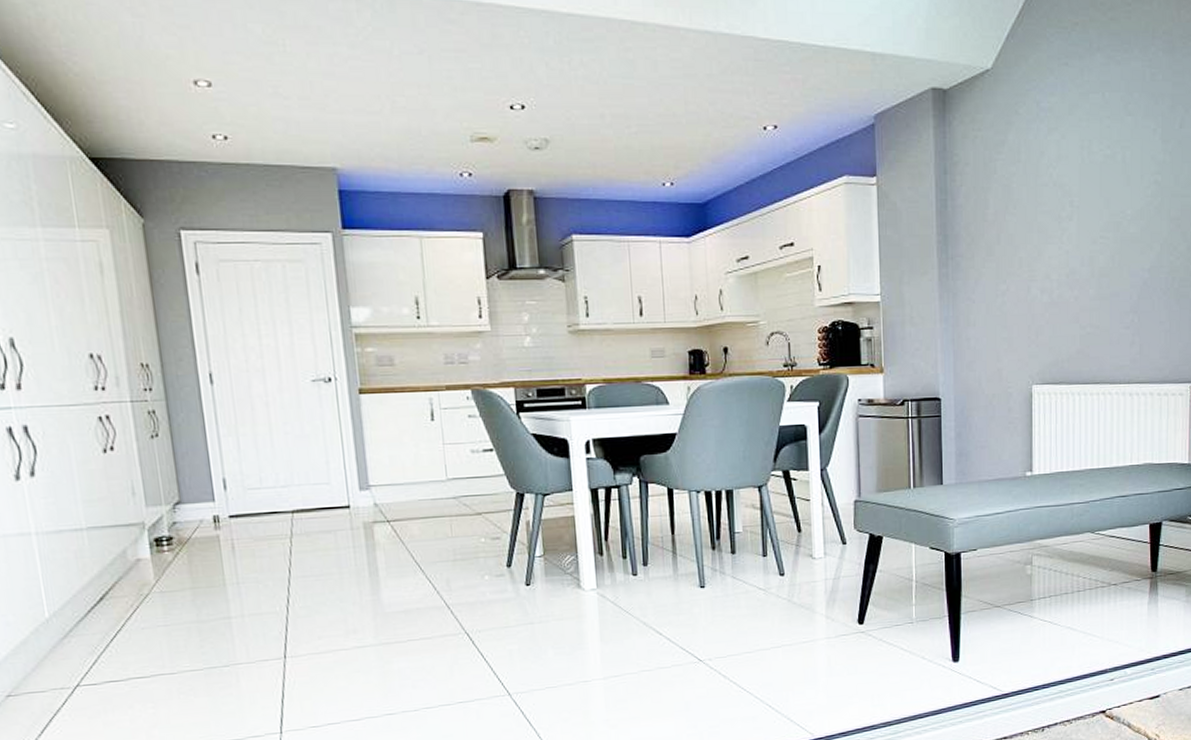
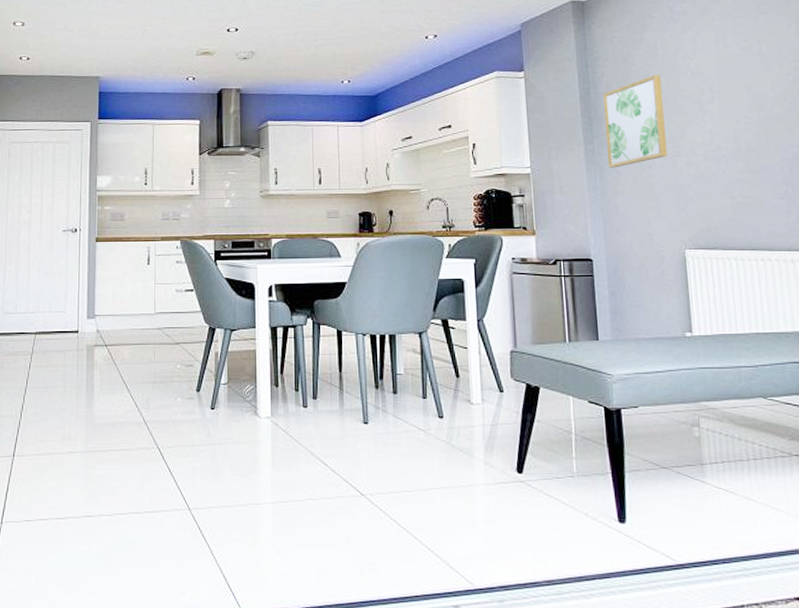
wall art: none [960,185,1022,295] -> present [602,75,667,168]

